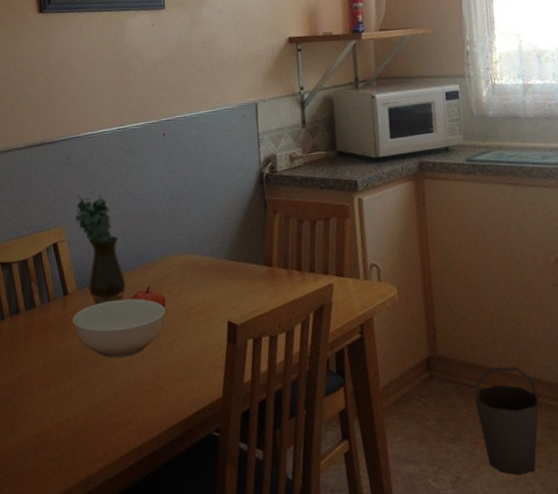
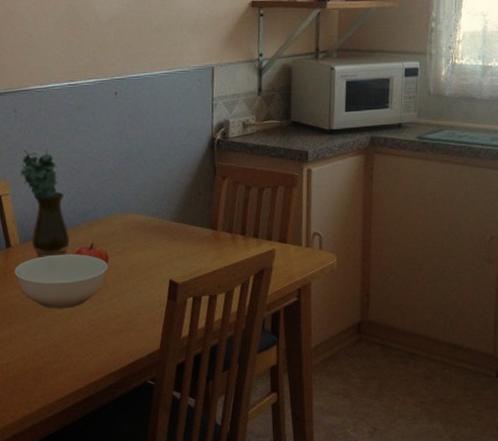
bucket: present [475,366,540,476] -> none [399,333,459,429]

